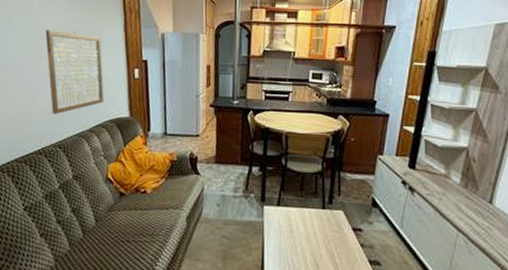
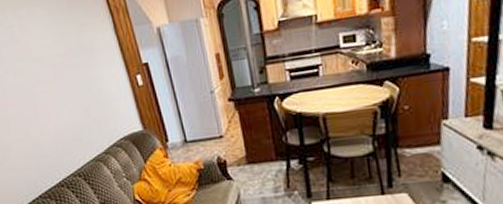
wall art: present [45,30,104,115] -> none [34,47,112,143]

